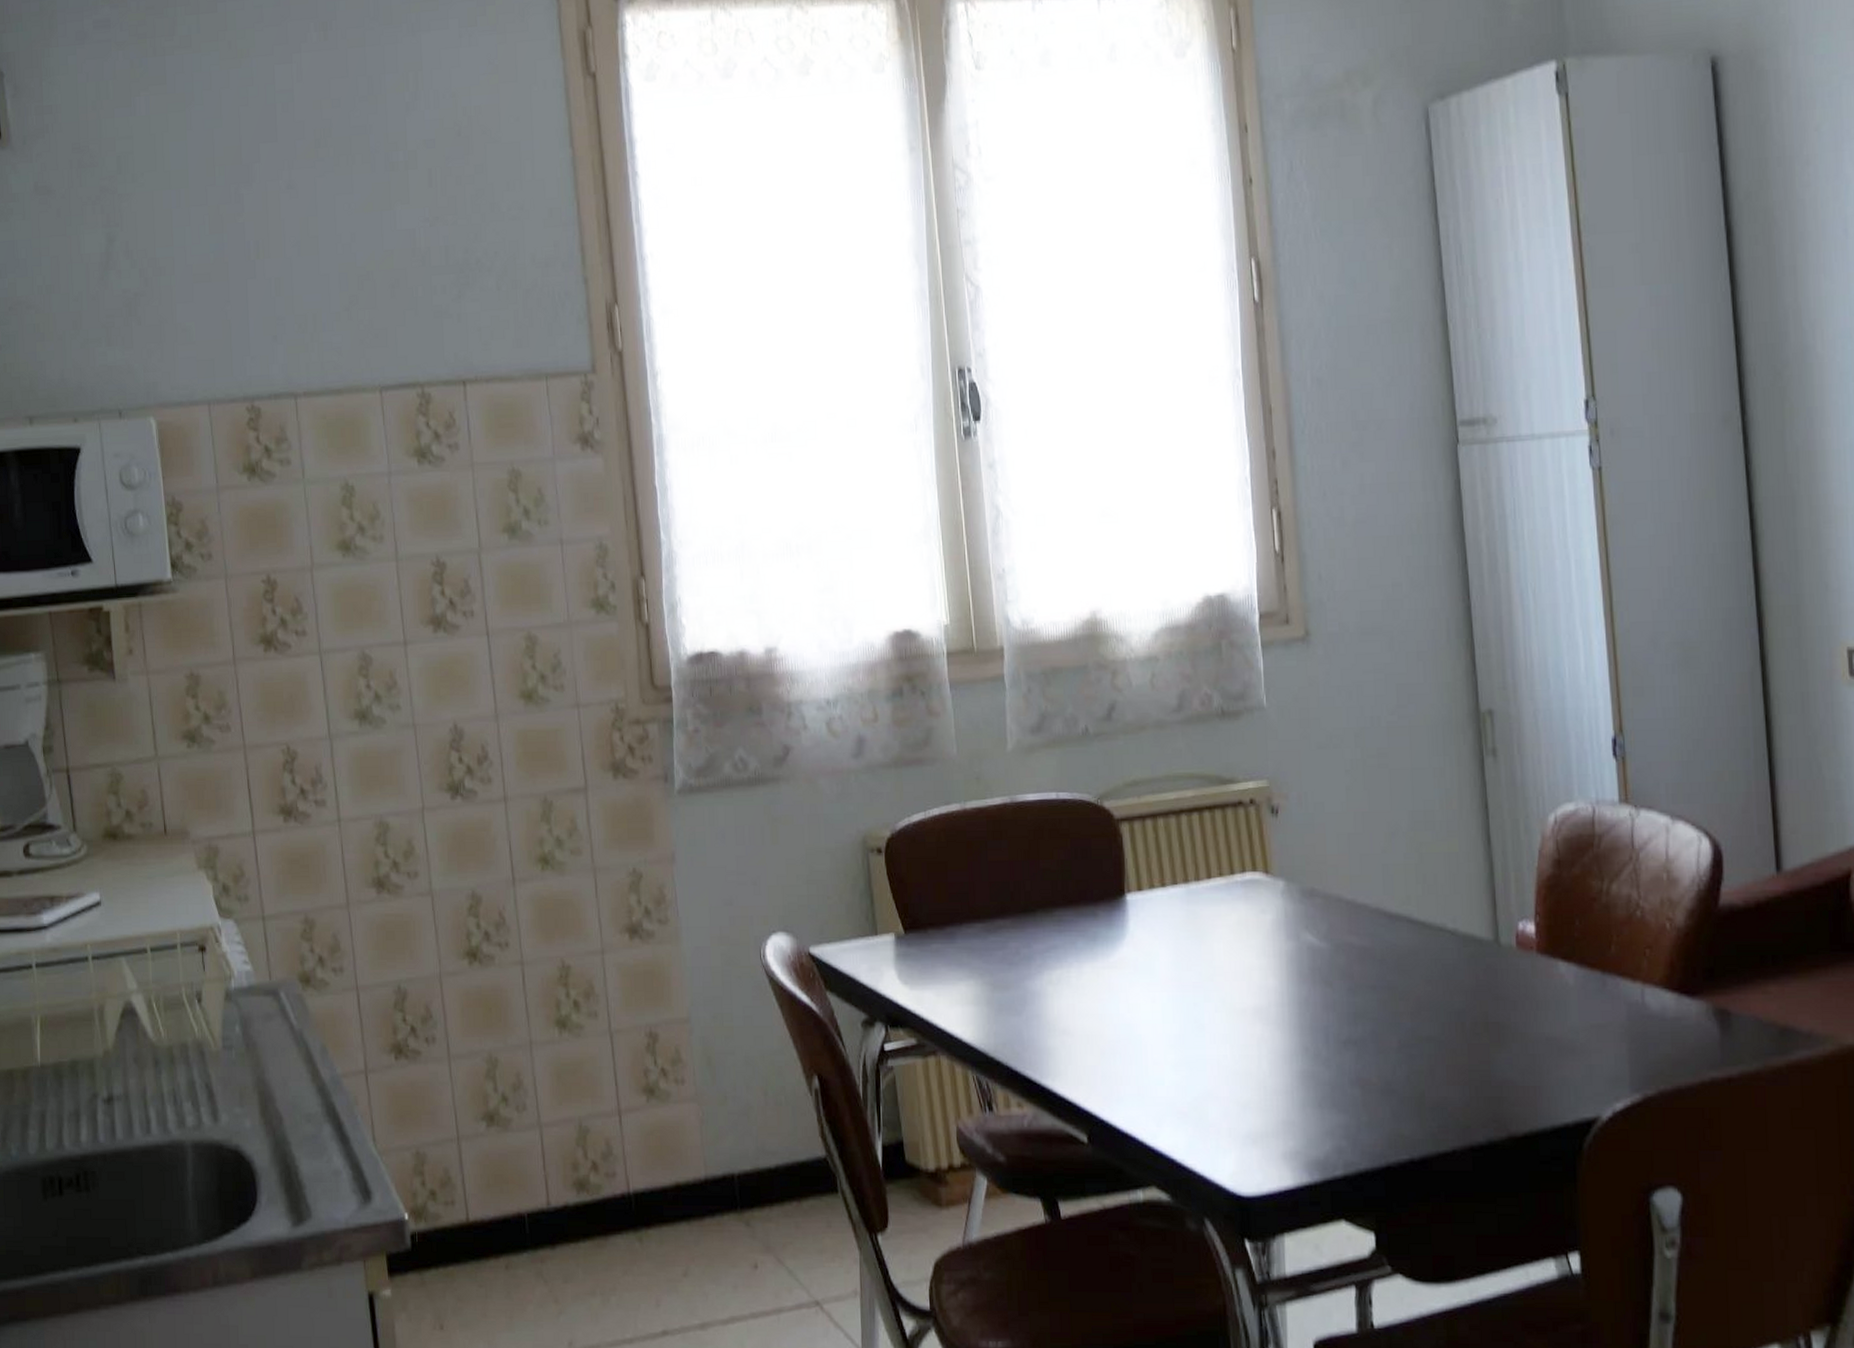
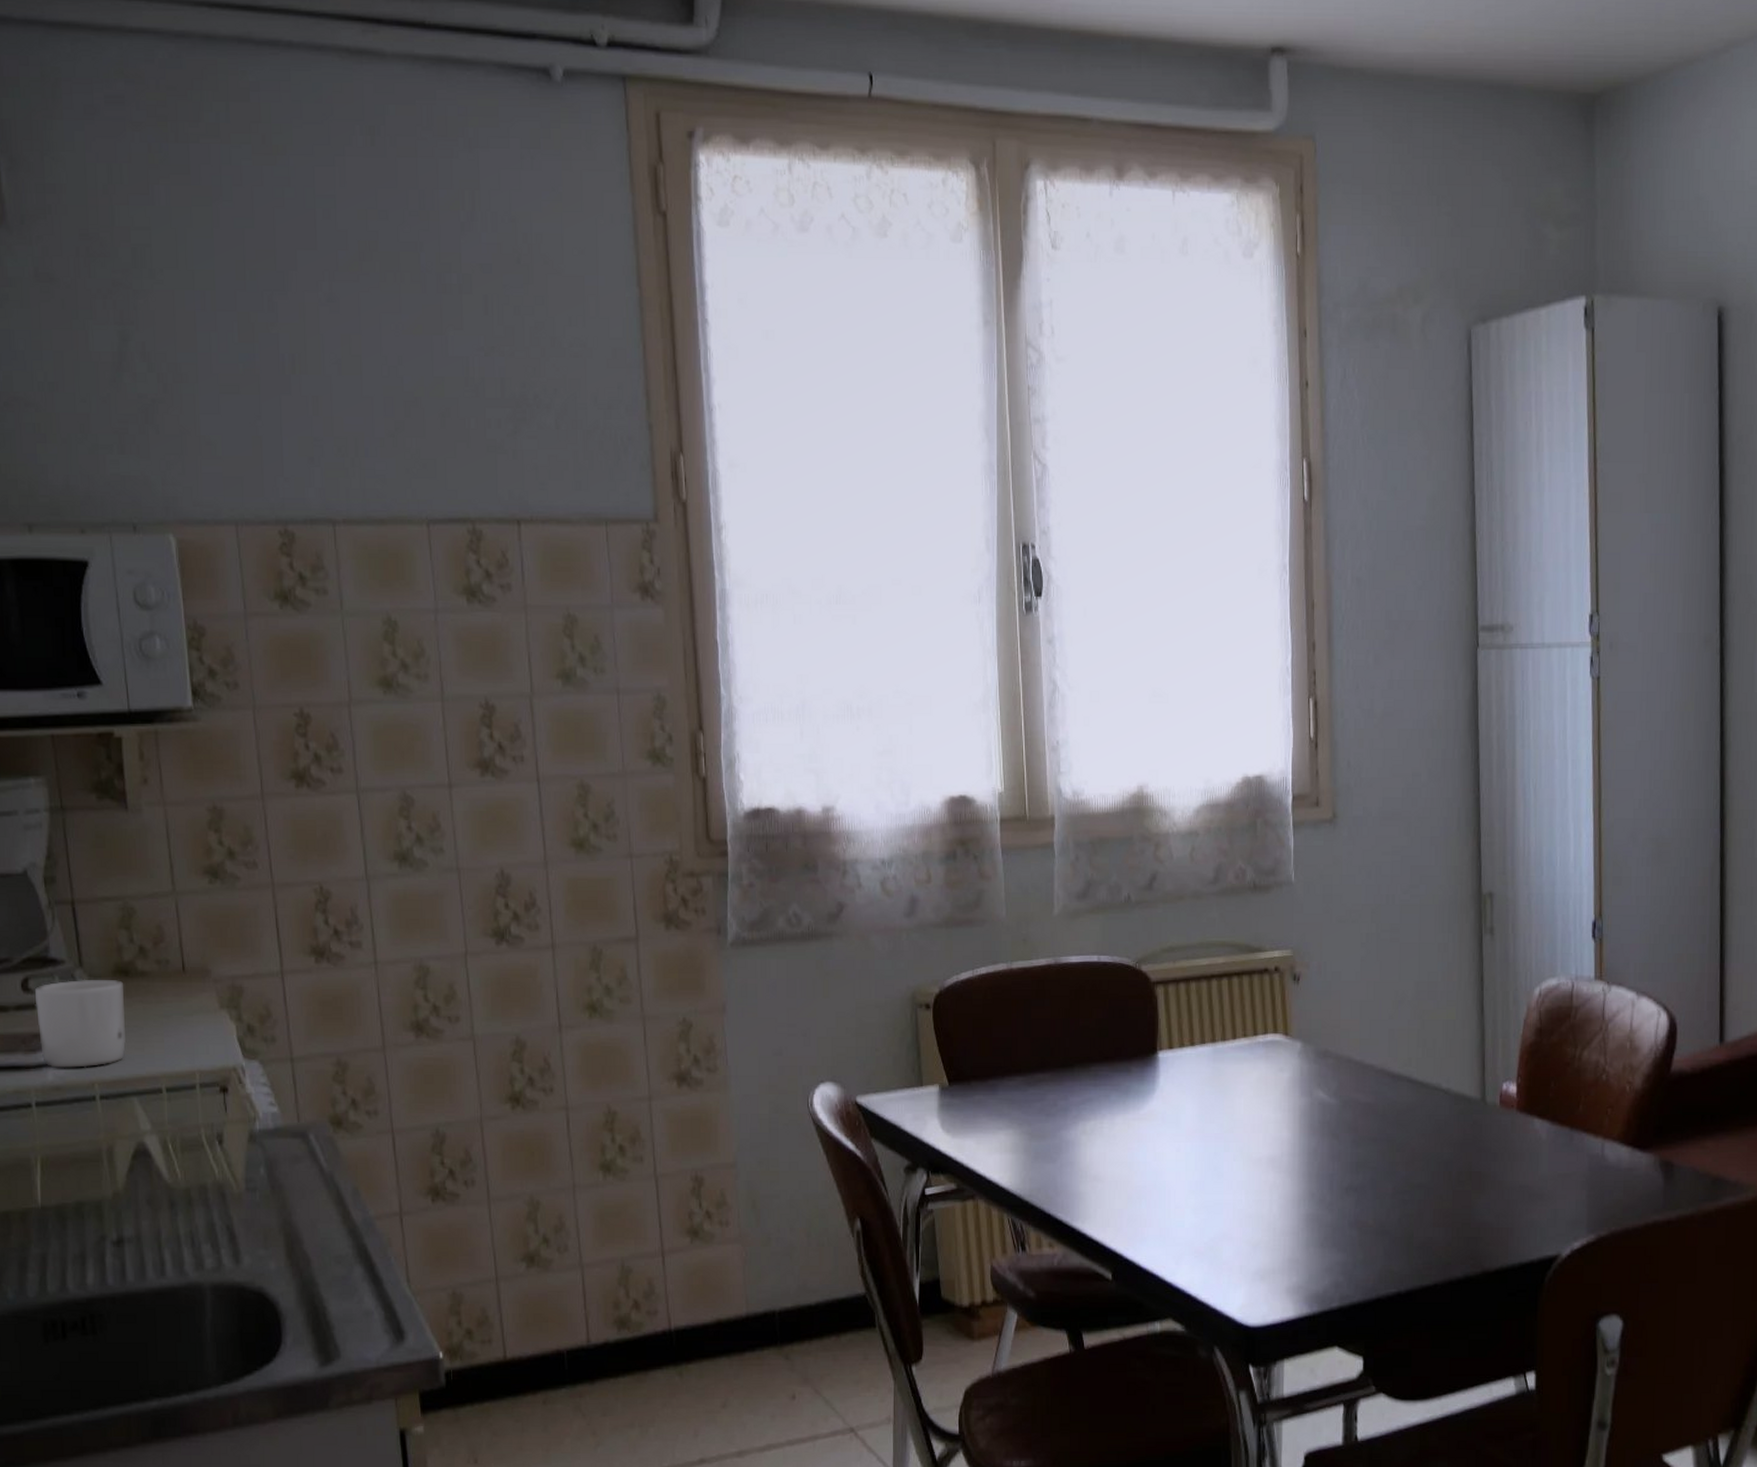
mug: none [34,843,114,930] -> present [34,979,126,1068]

